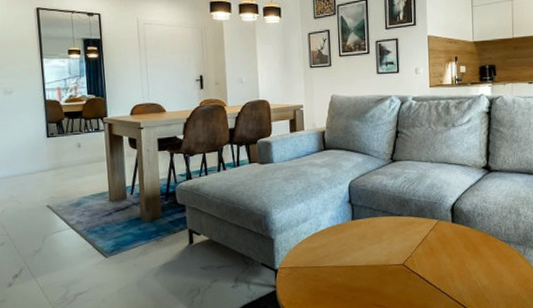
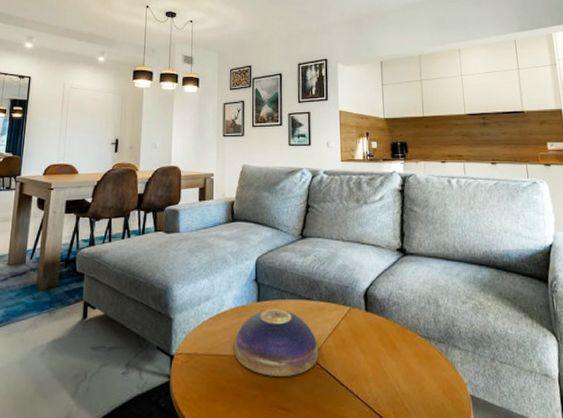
decorative bowl: none [332,225,410,281] -> present [233,308,319,376]

